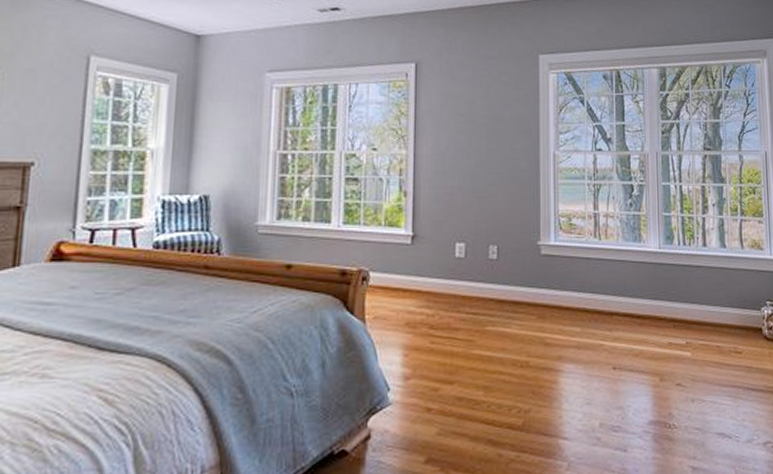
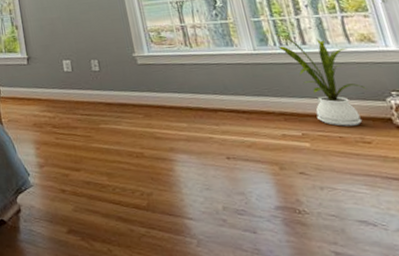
house plant: none [679,232,748,335] -> present [272,33,367,126]

